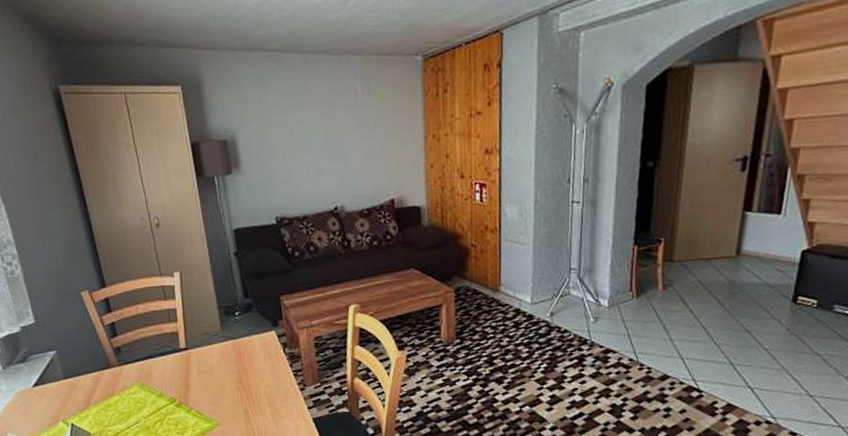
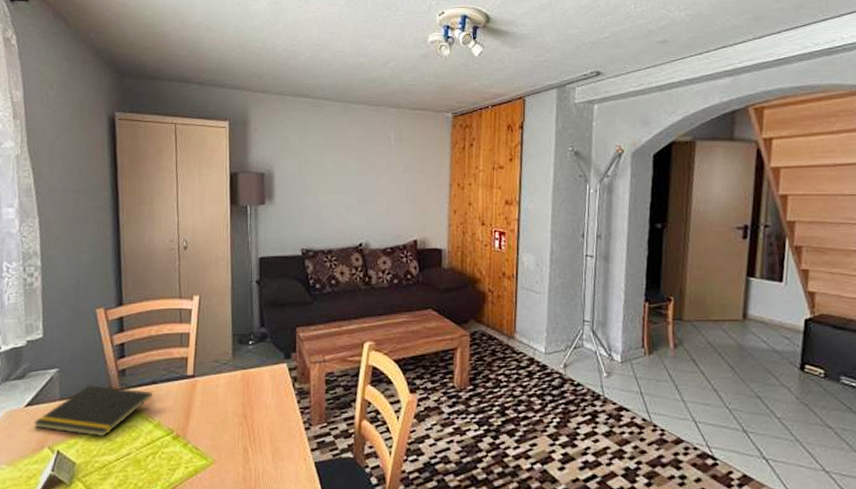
notepad: none [43,363,150,409] -> present [33,385,152,436]

